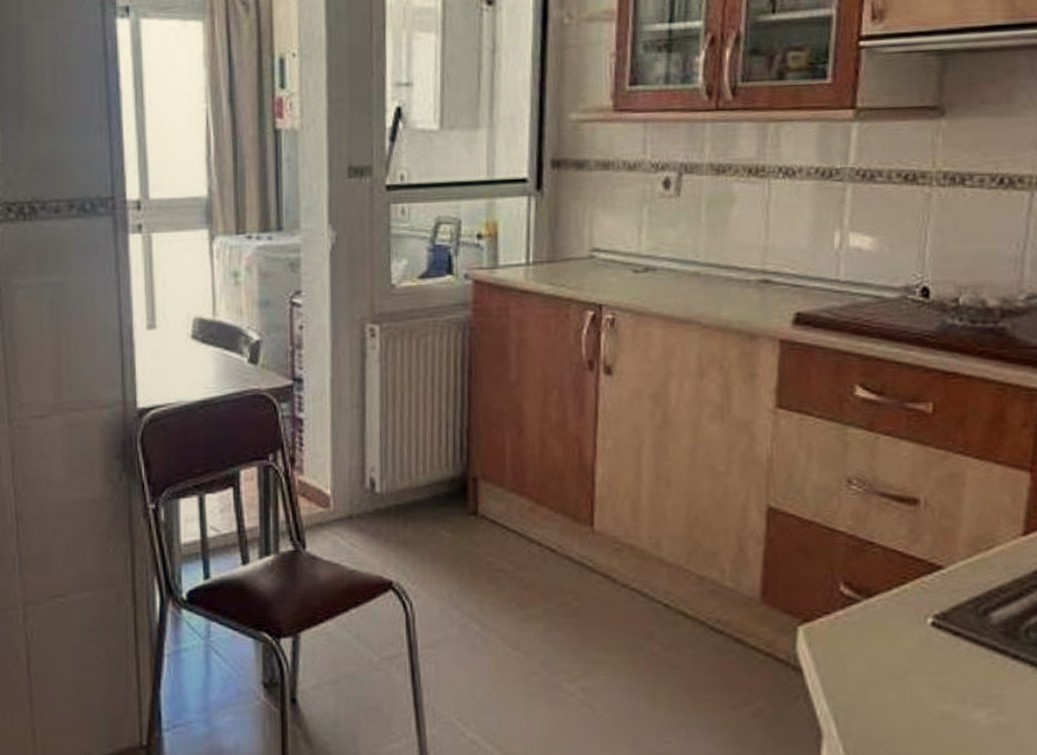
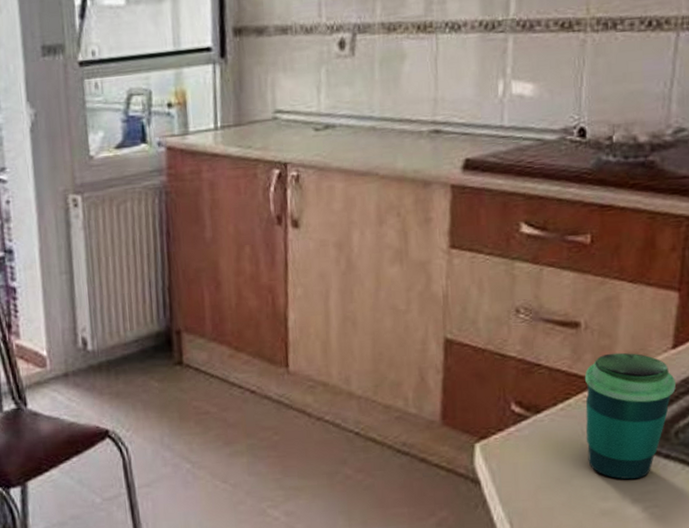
cup: none [922,536,1026,681] -> present [584,352,676,480]

